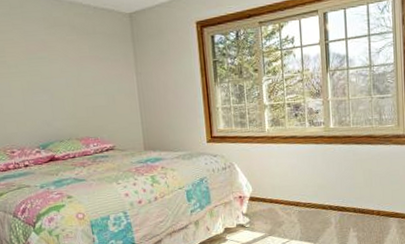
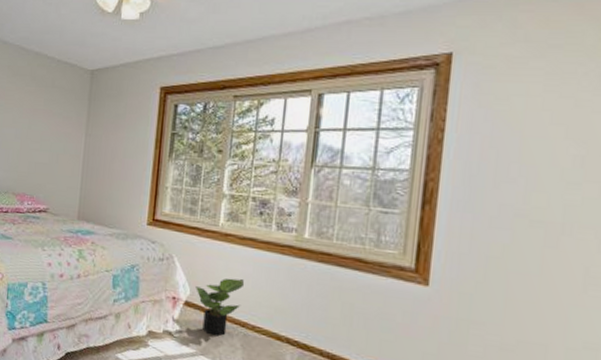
potted plant: none [256,170,293,219] -> present [196,278,245,337]

